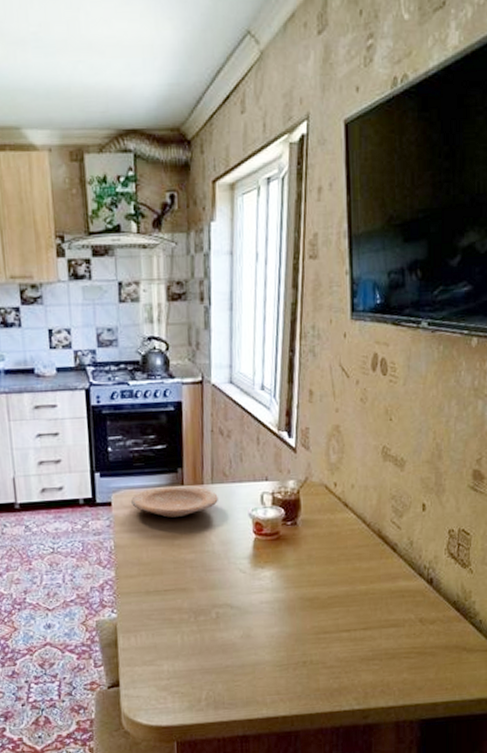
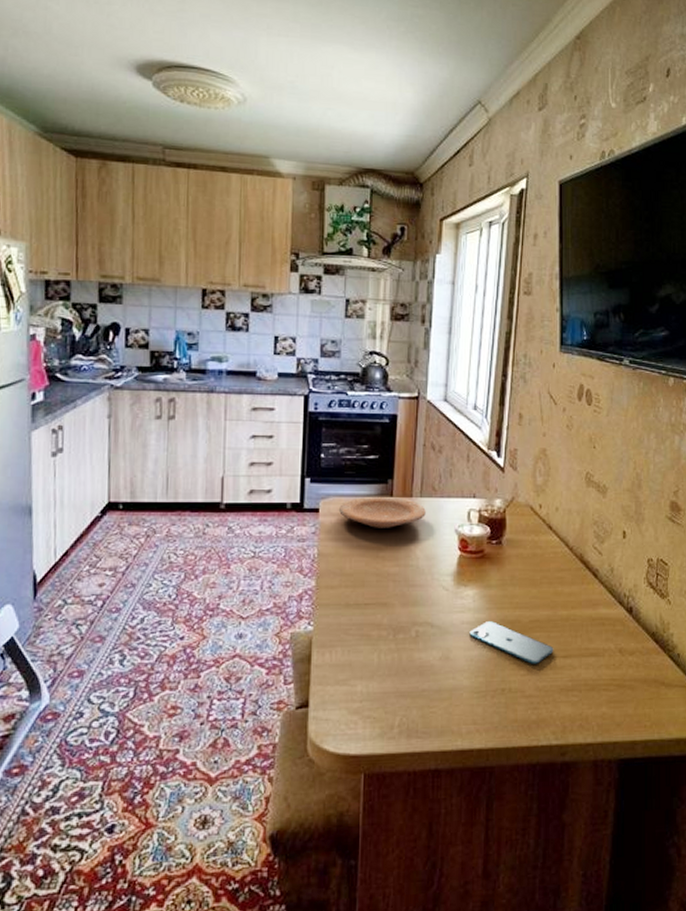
smartphone: none [269,599,354,637] -> present [469,621,554,664]

